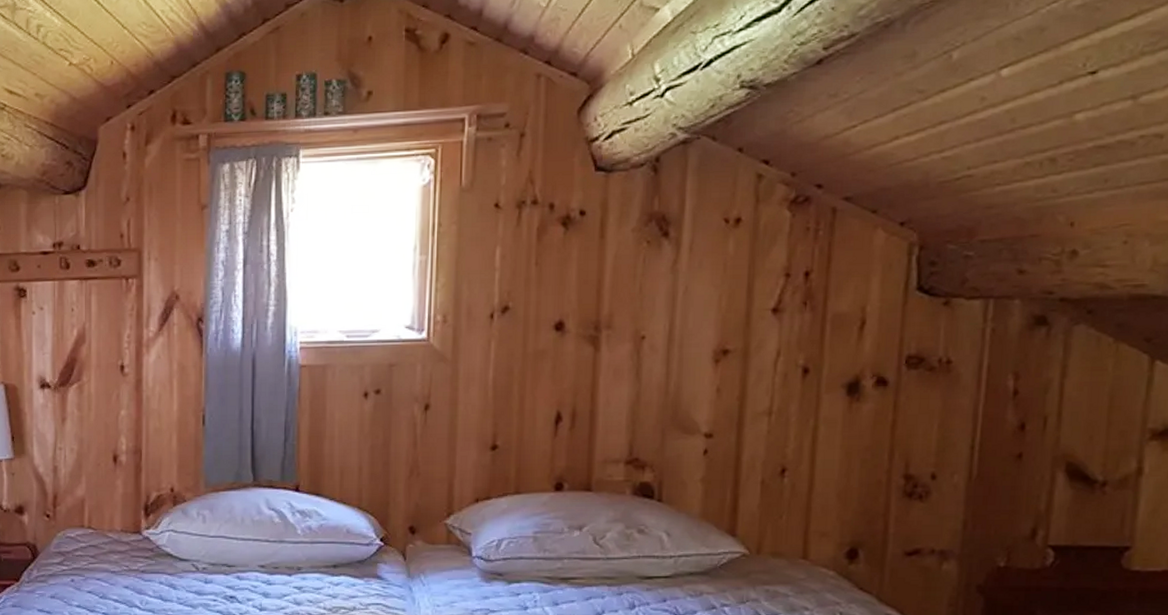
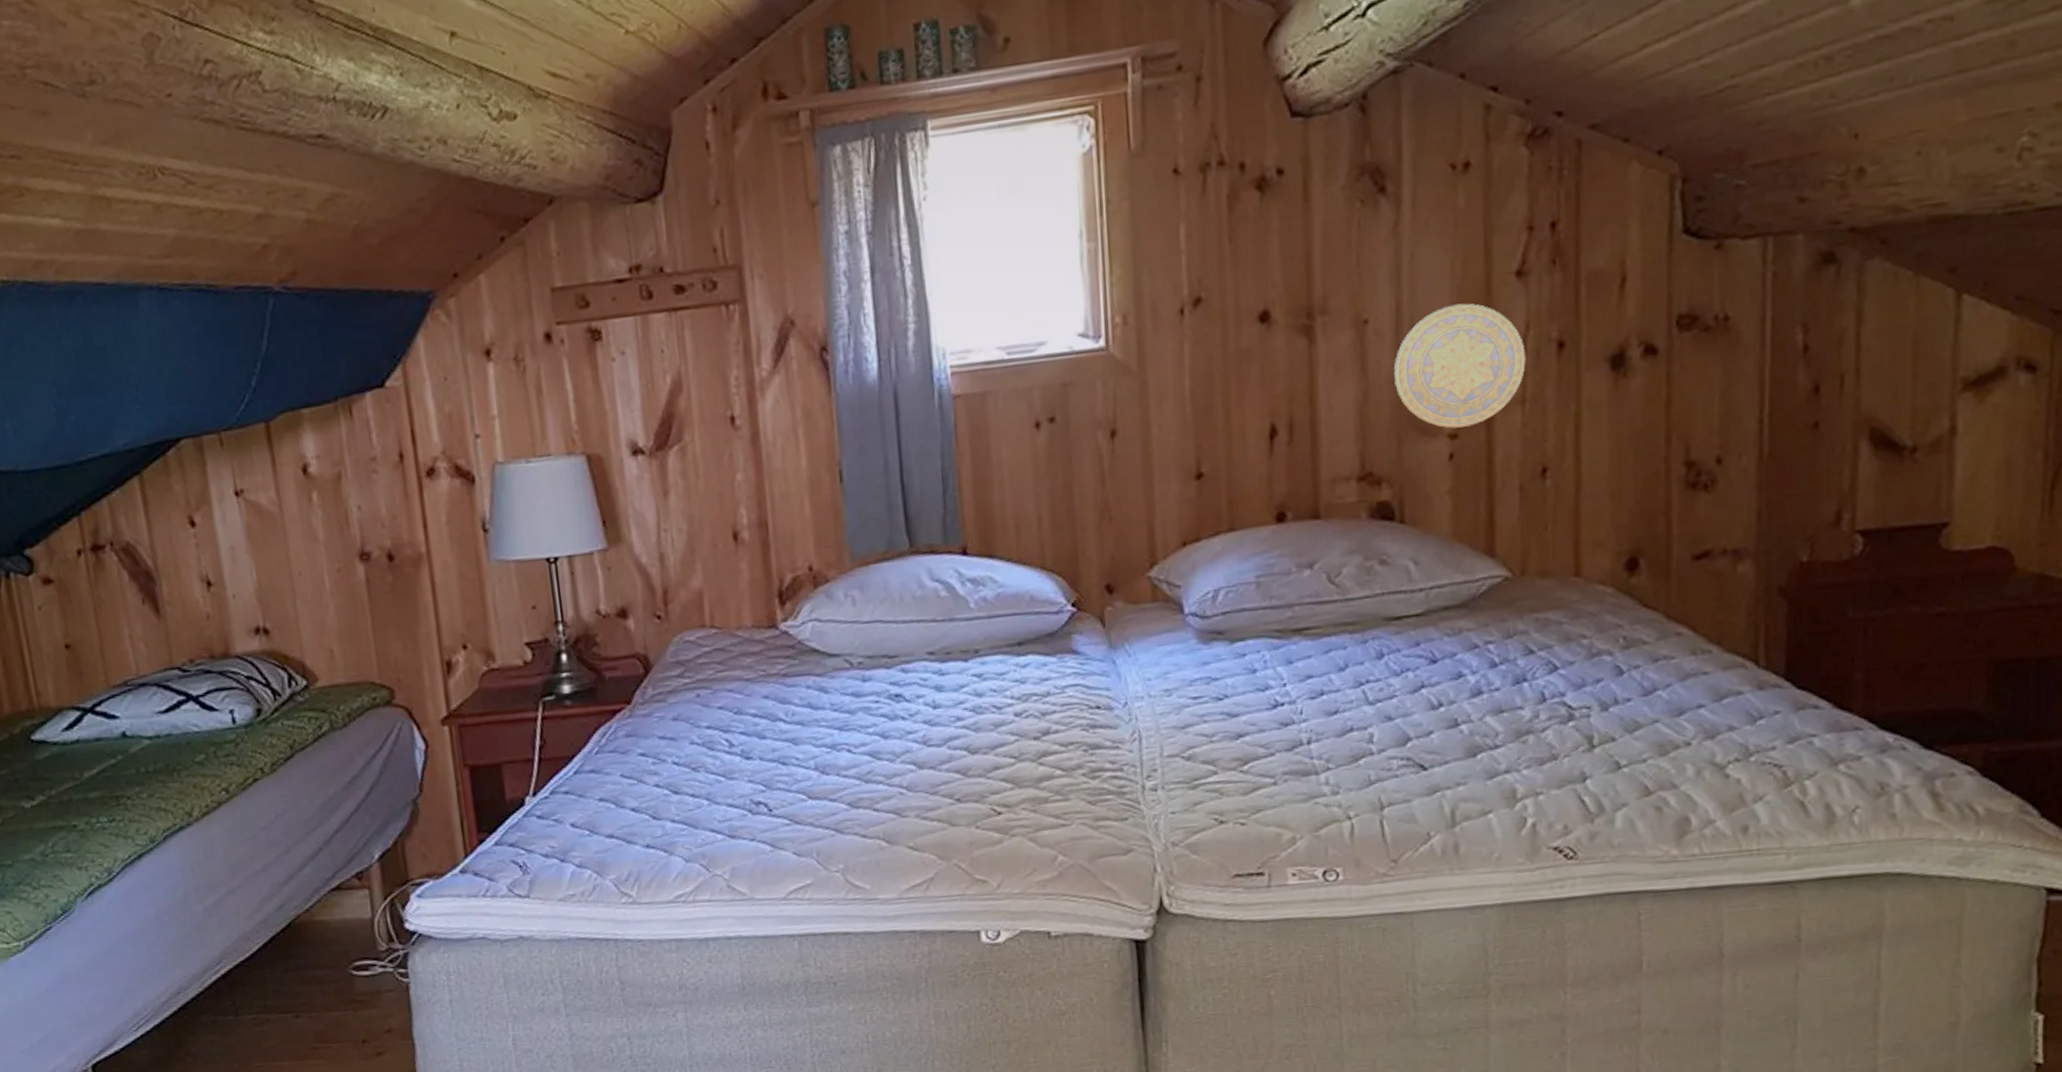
decorative plate: none [663,330,775,429] -> present [1394,303,1526,429]

